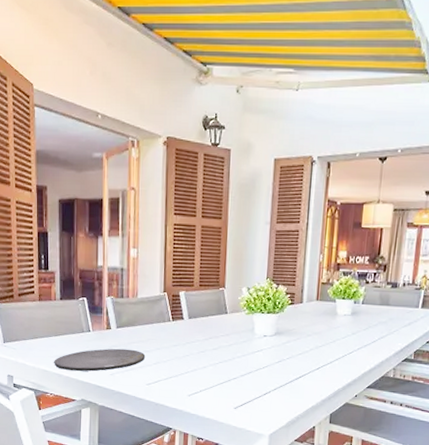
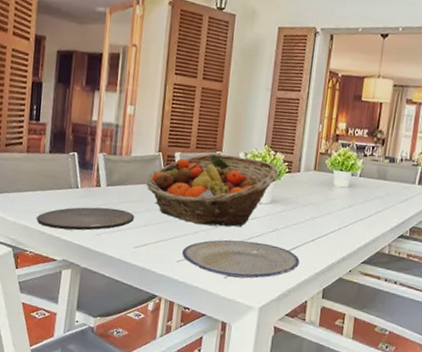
fruit basket: none [154,290,282,360] -> present [146,153,279,227]
plate: none [193,372,306,408] -> present [182,239,299,279]

